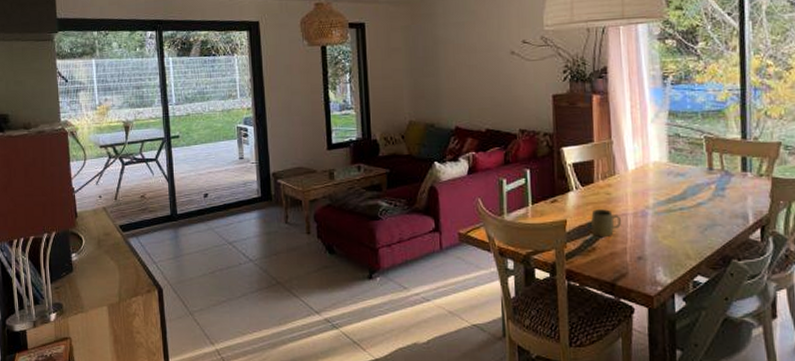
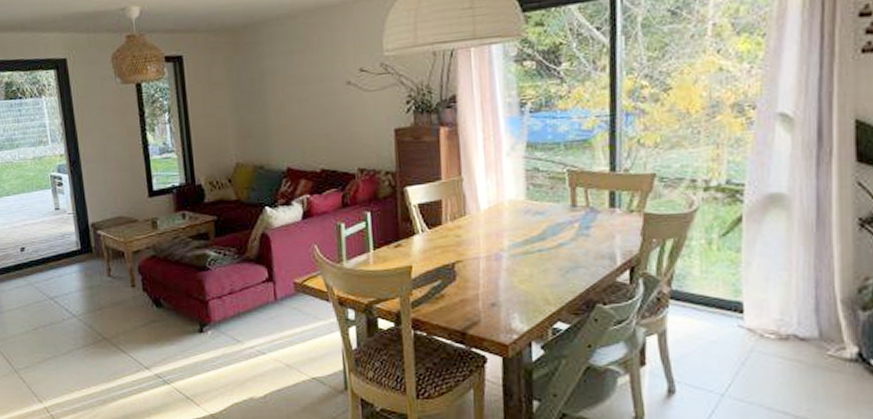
mug: present [591,209,622,237] -> none [439,253,474,283]

